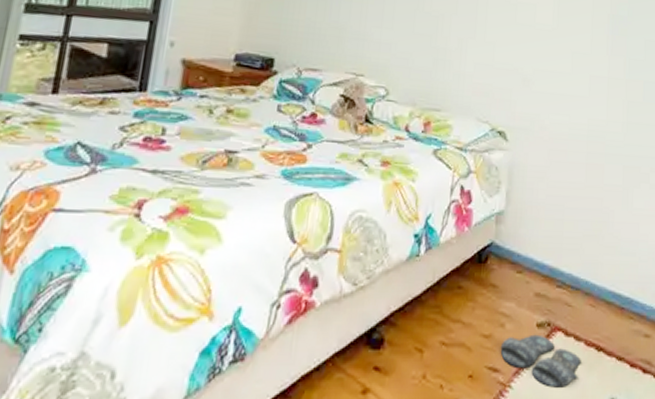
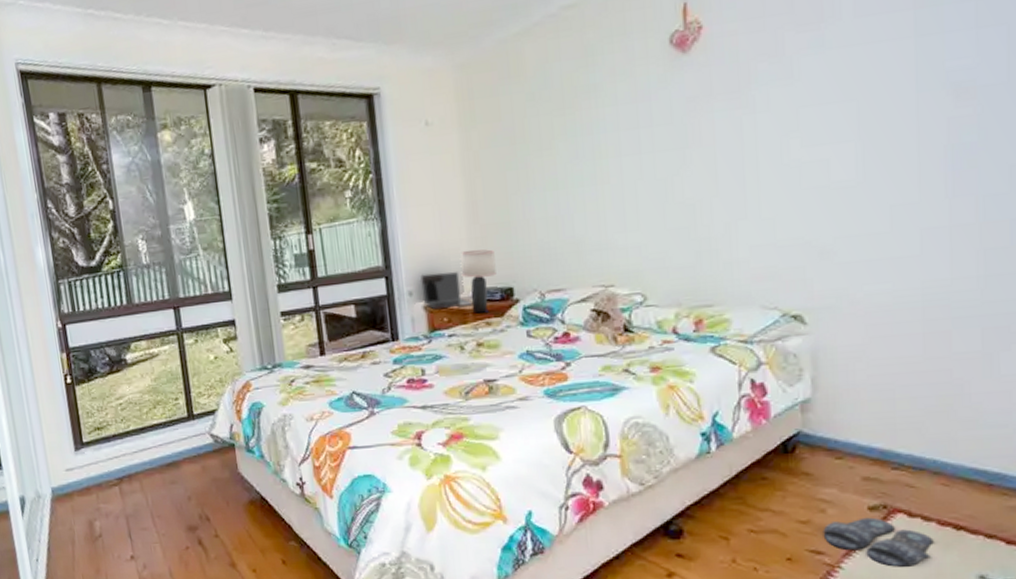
laptop: none [182,26,233,68] -> present [419,271,473,309]
table lamp: none [227,12,265,79] -> present [460,249,497,314]

